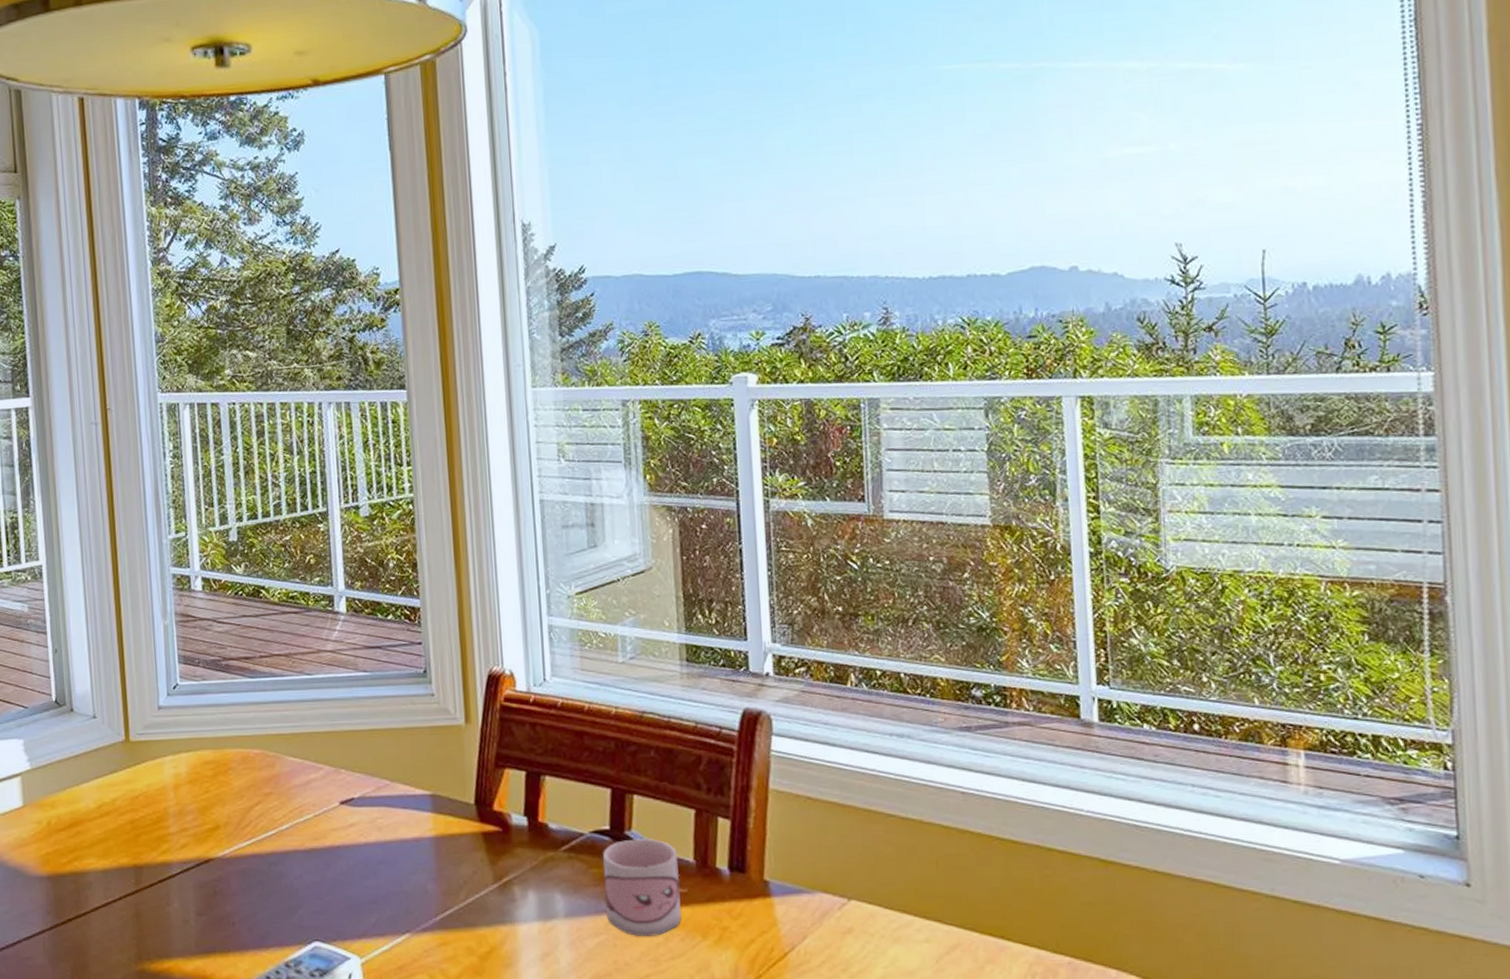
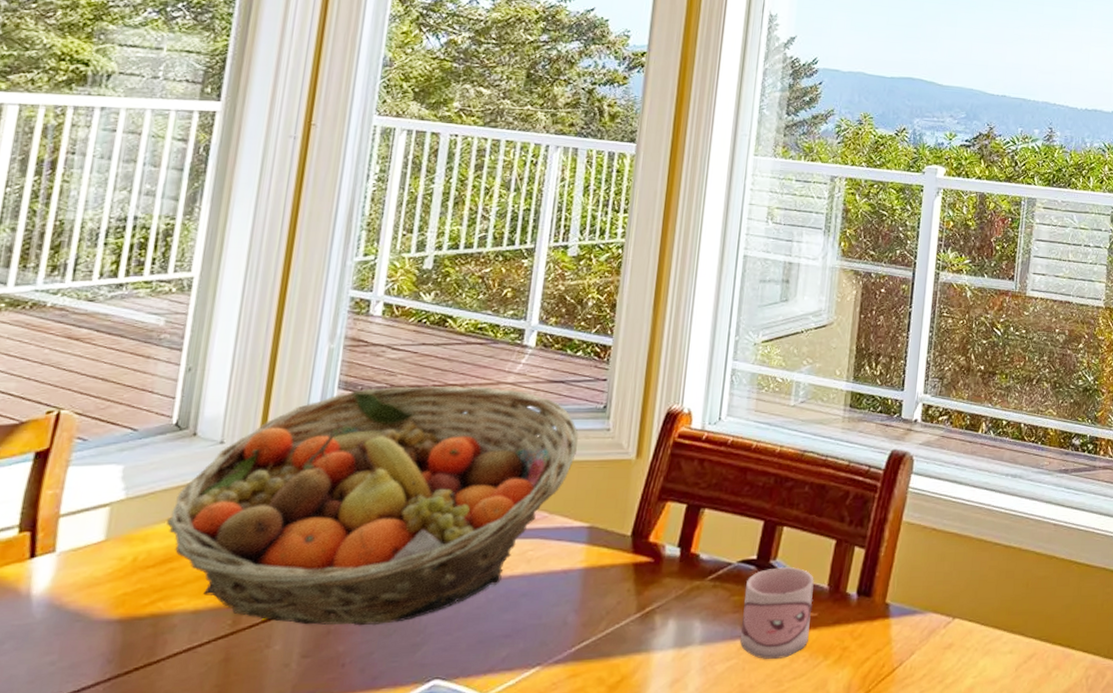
fruit basket: none [65,655,405,888] -> present [166,386,578,626]

